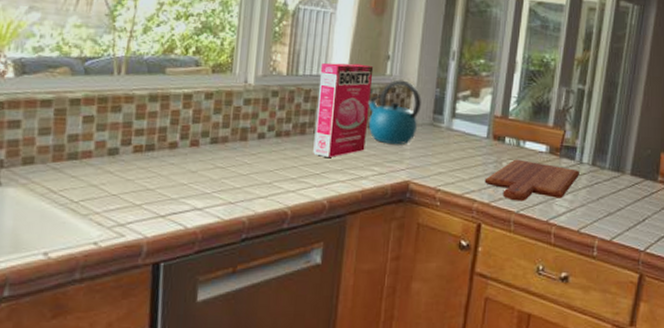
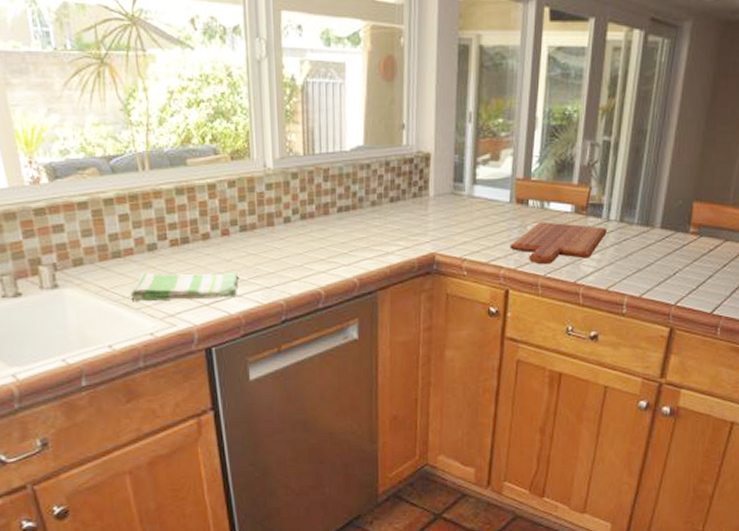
dish towel: none [79,177,201,211] -> present [130,272,238,302]
cereal box: present [313,62,374,157] -> none [336,136,390,236]
kettle: present [368,80,421,144] -> none [387,149,440,216]

